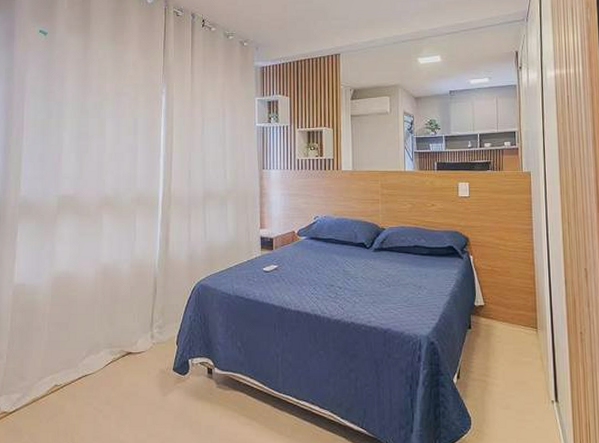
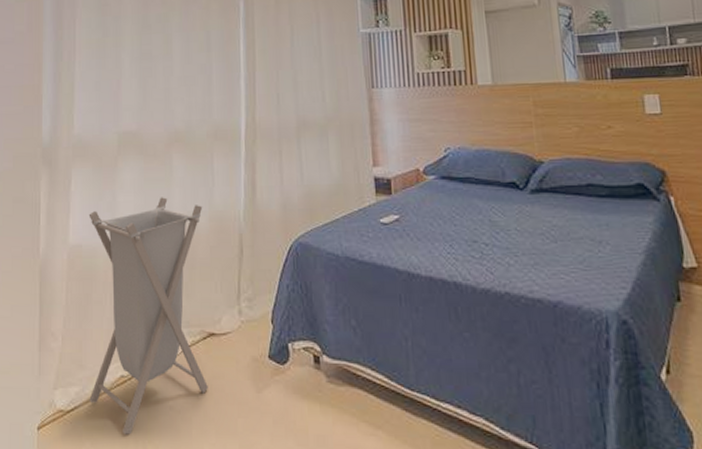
laundry hamper: none [28,248,126,429] -> present [88,197,208,435]

